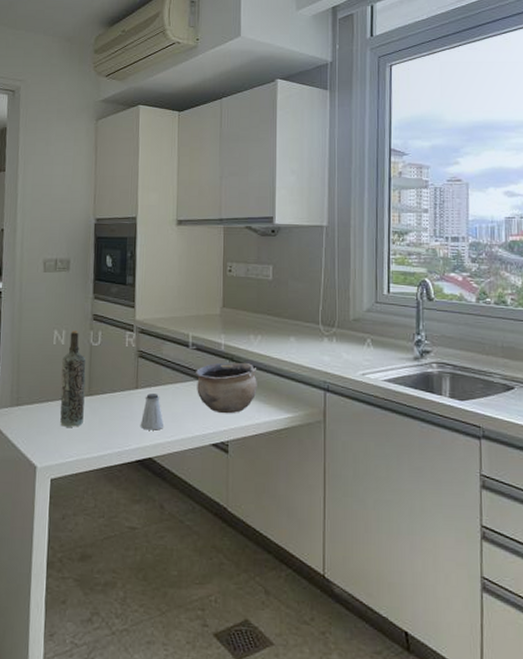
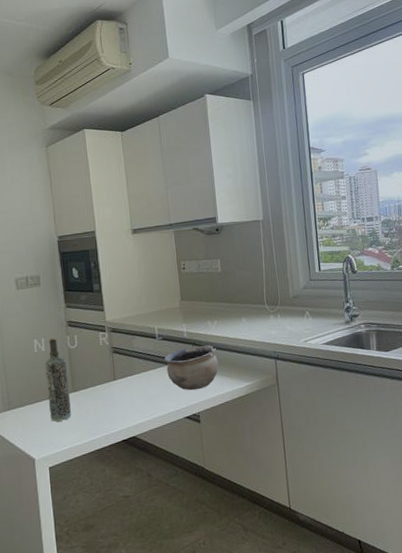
saltshaker: present [140,393,164,430] -> none [121,382,143,414]

